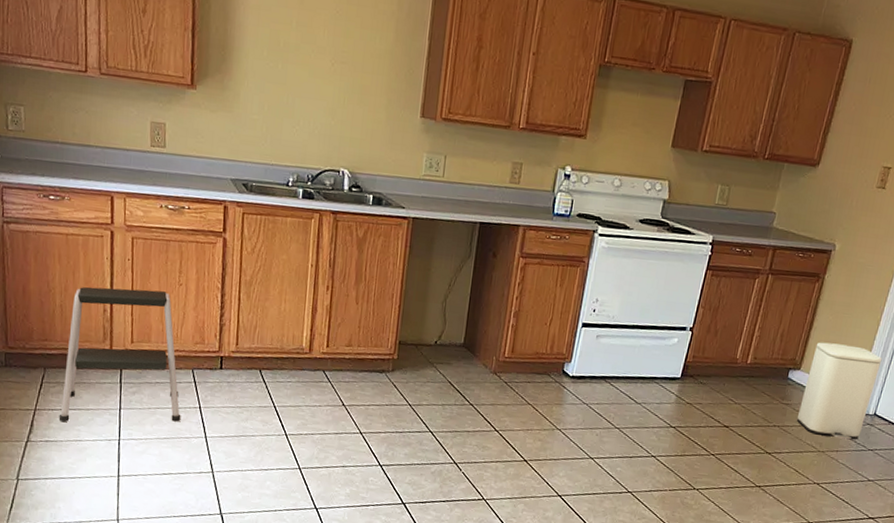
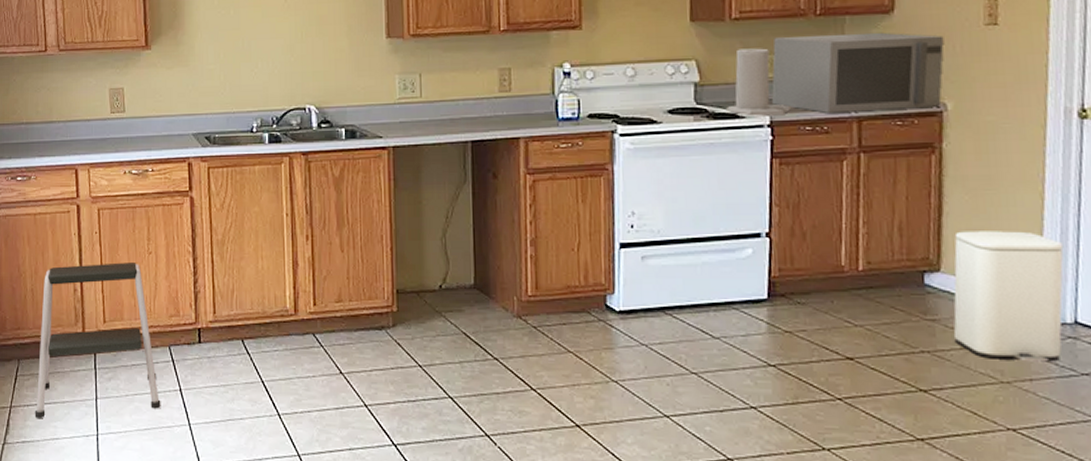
paper towel: none [683,177,729,237] -> present [727,48,791,117]
microwave: none [717,172,847,248] -> present [772,32,944,114]

